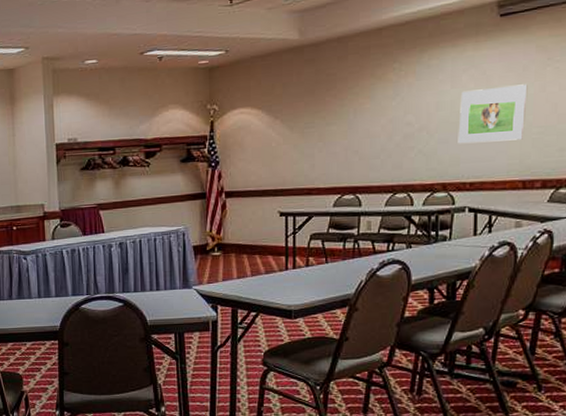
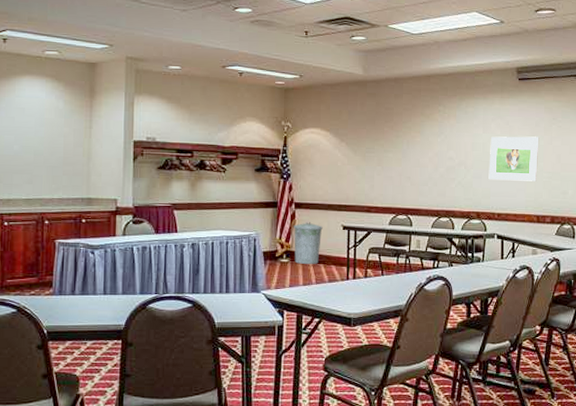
trash can: none [224,210,257,256] -> present [293,221,323,264]

